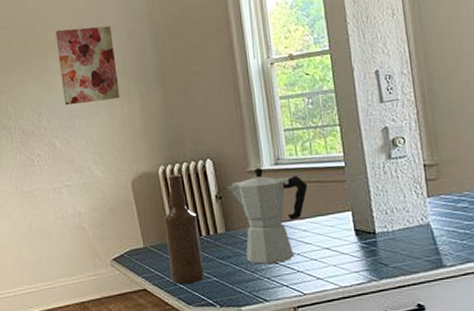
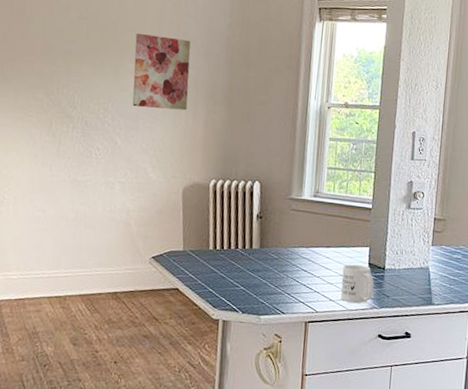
bottle: present [164,174,205,285] -> none [202,189,237,289]
moka pot: present [225,167,308,264] -> none [267,196,338,282]
mug: none [325,232,368,278] -> present [340,264,374,303]

